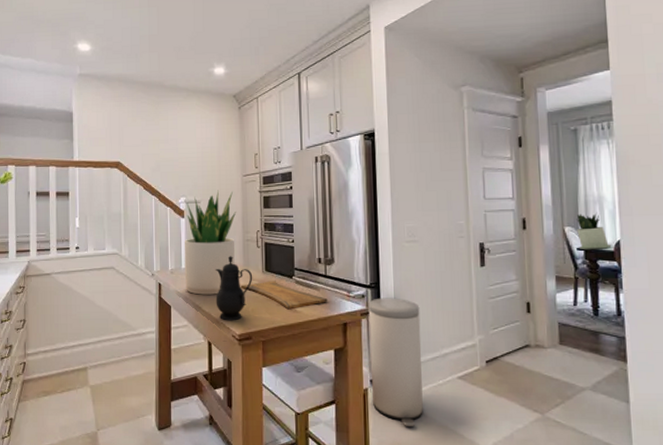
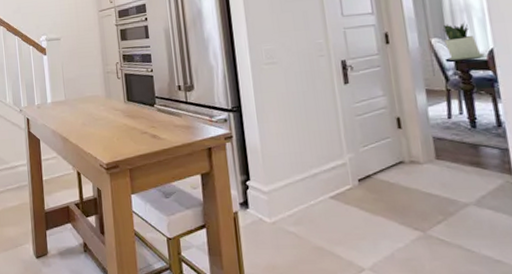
planter: present [184,190,237,295] -> none [47,26,97,127]
coffeepot: present [215,256,253,320] -> none [79,88,116,150]
cutting board: present [241,281,328,310] -> none [105,110,191,137]
pedal bin: present [369,298,423,426] -> none [232,120,297,248]

